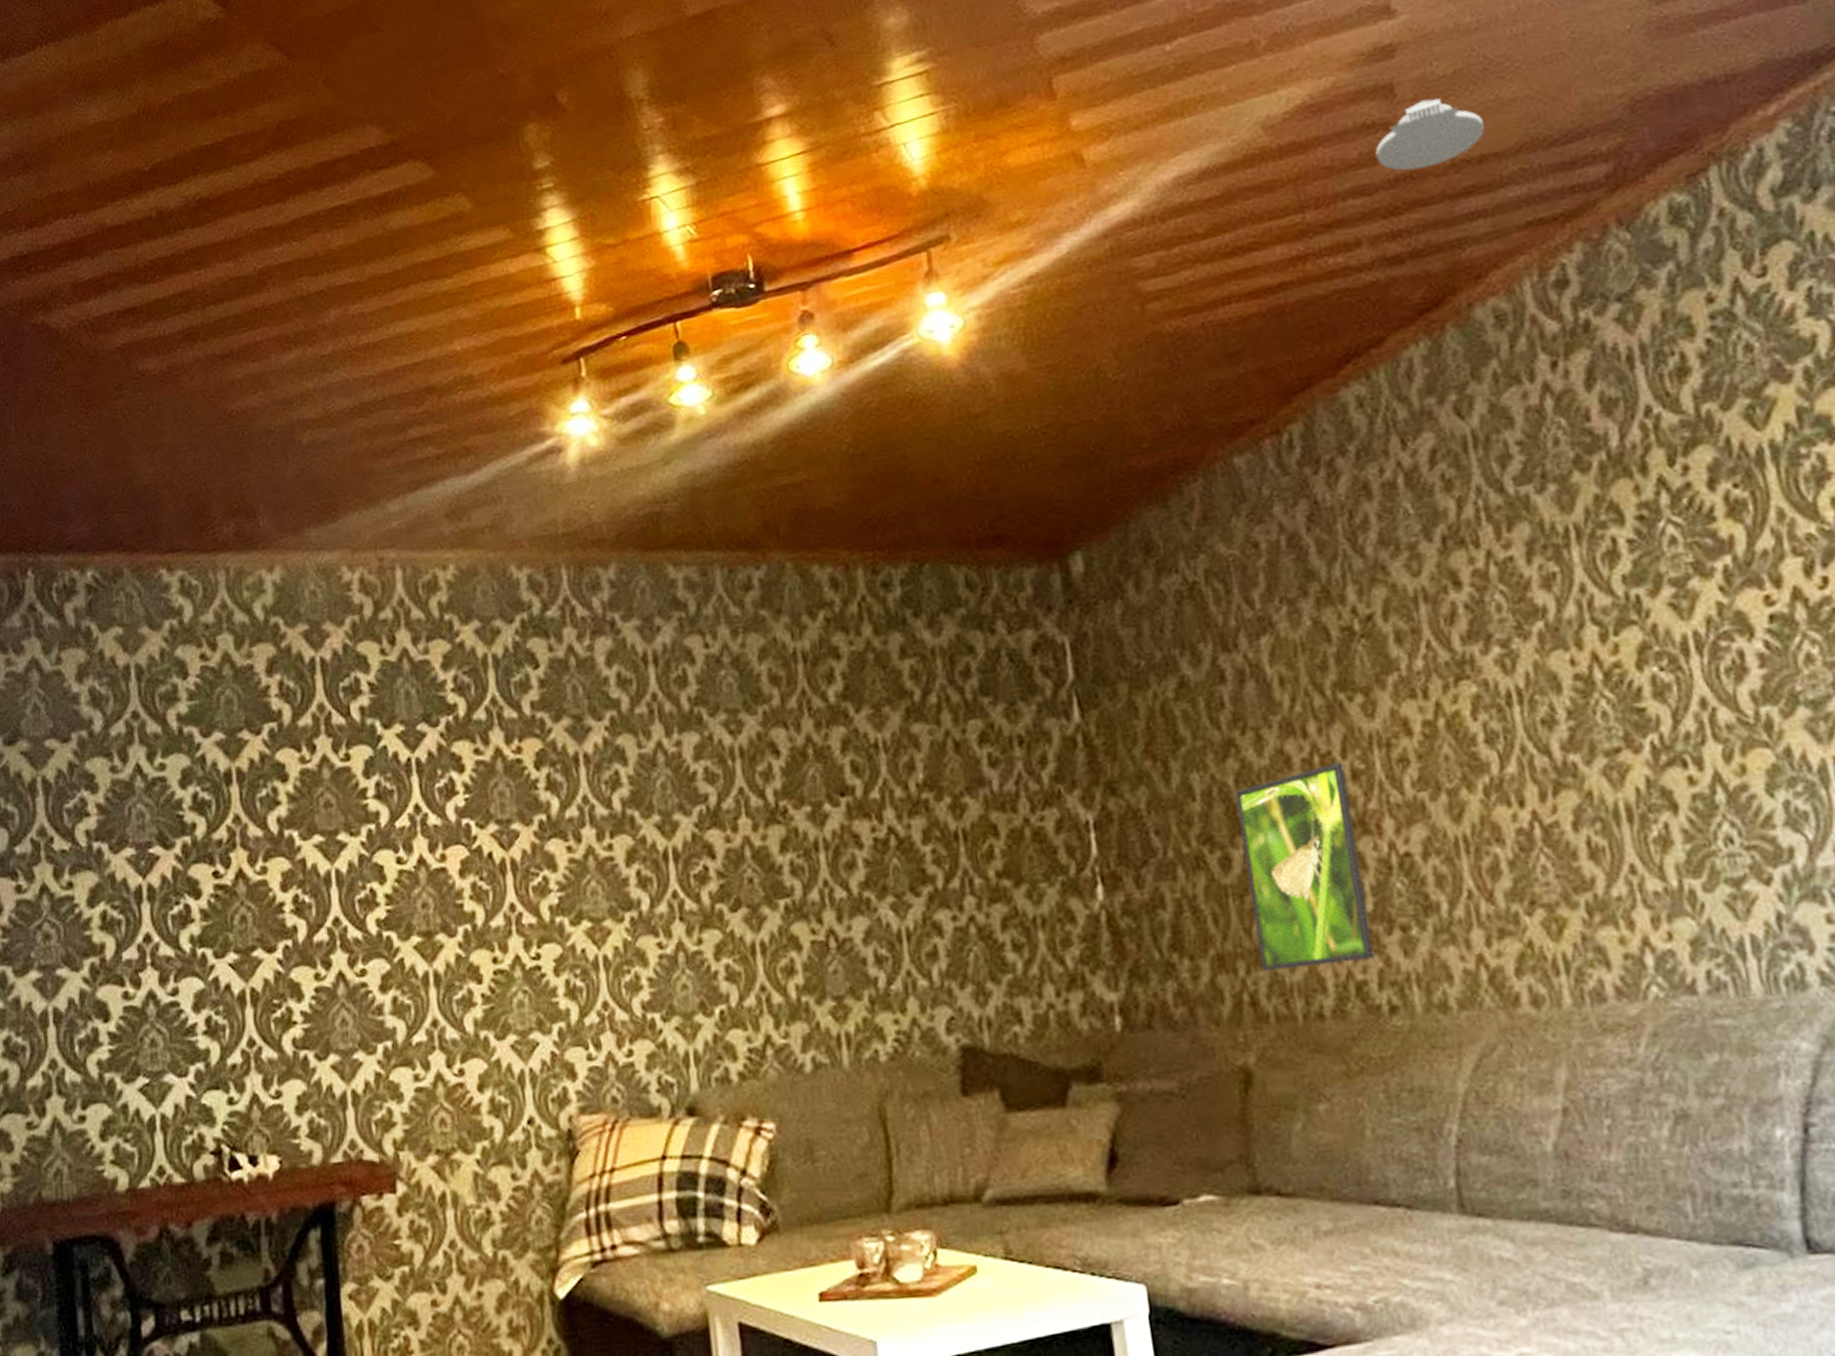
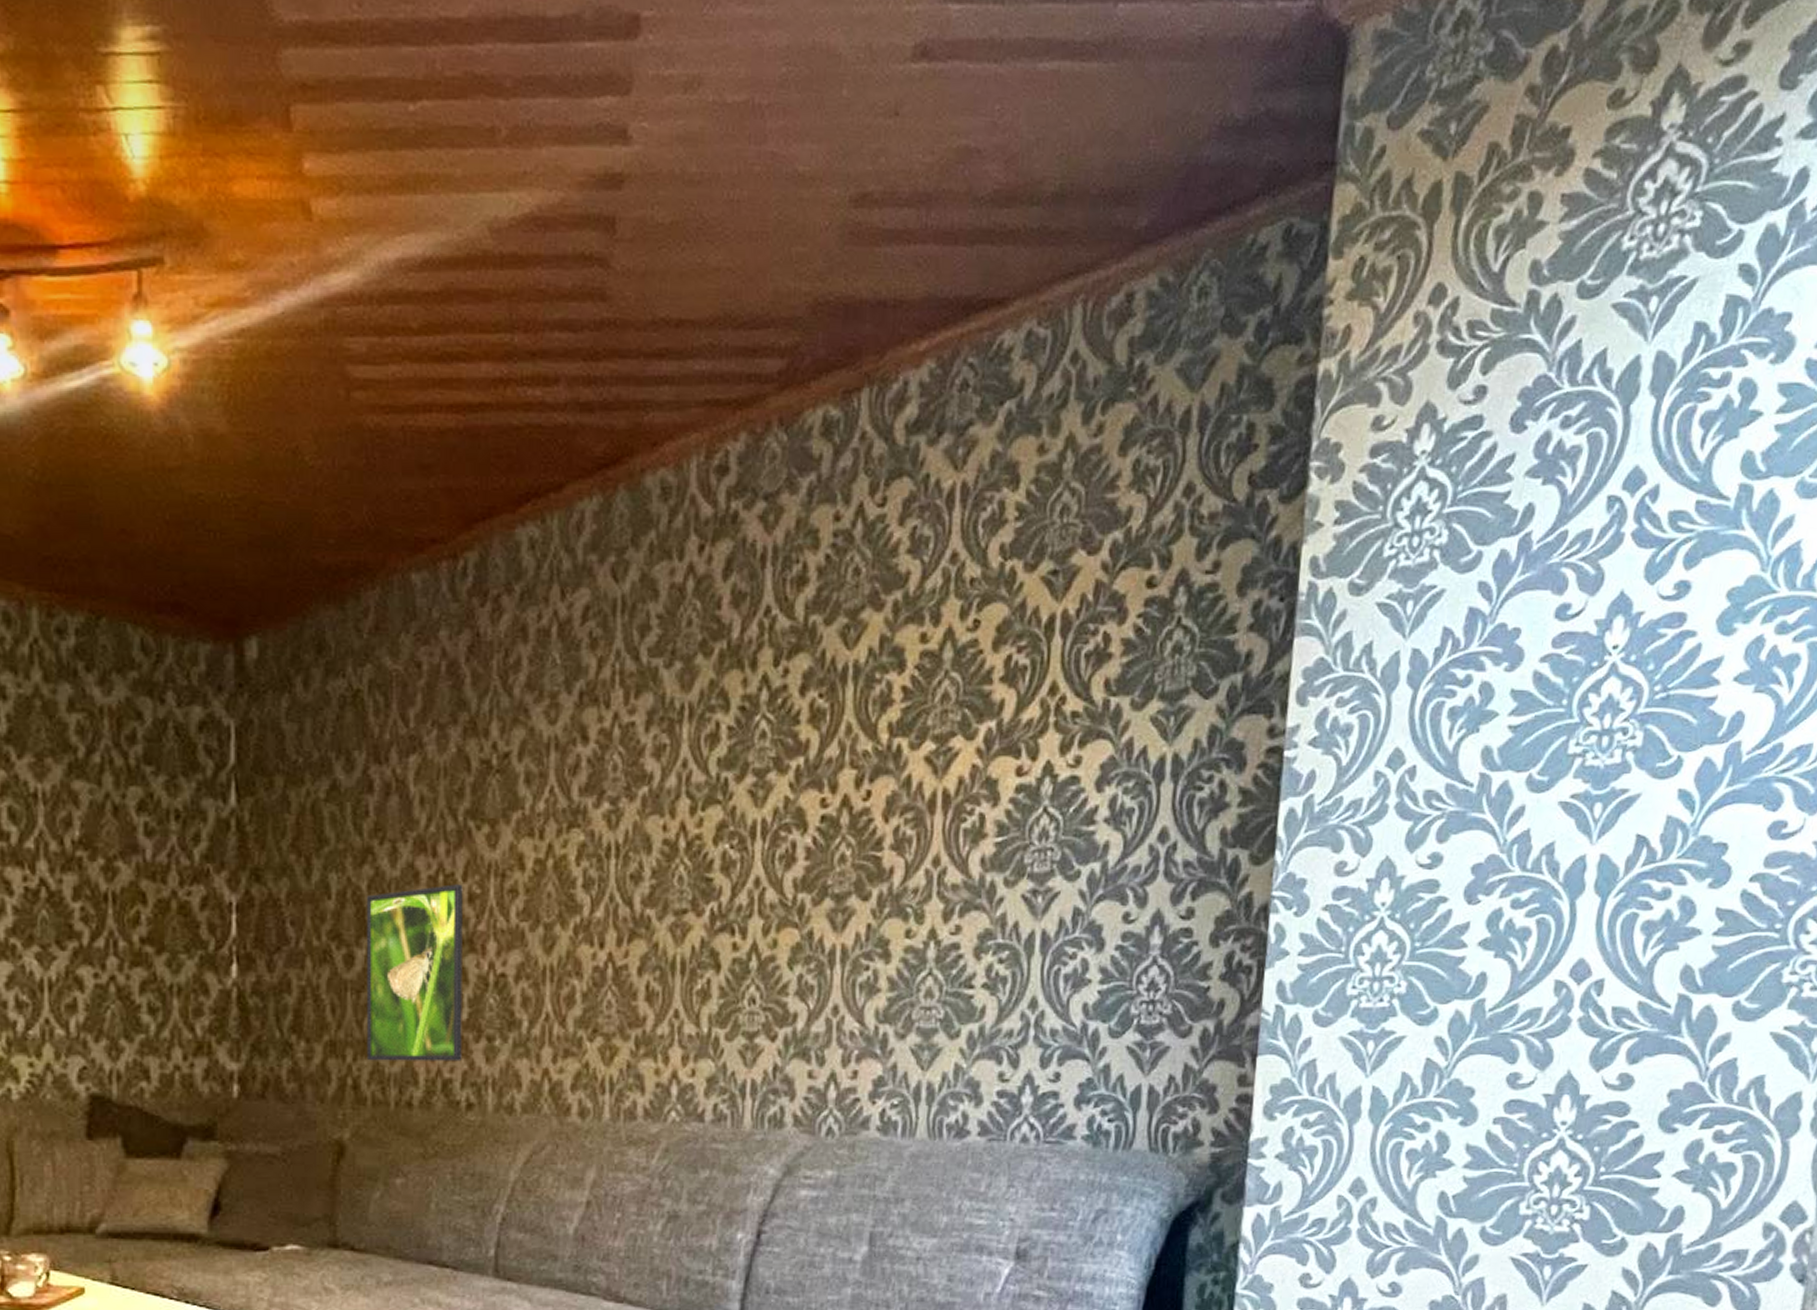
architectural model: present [1375,97,1485,171] -> none [588,244,687,318]

